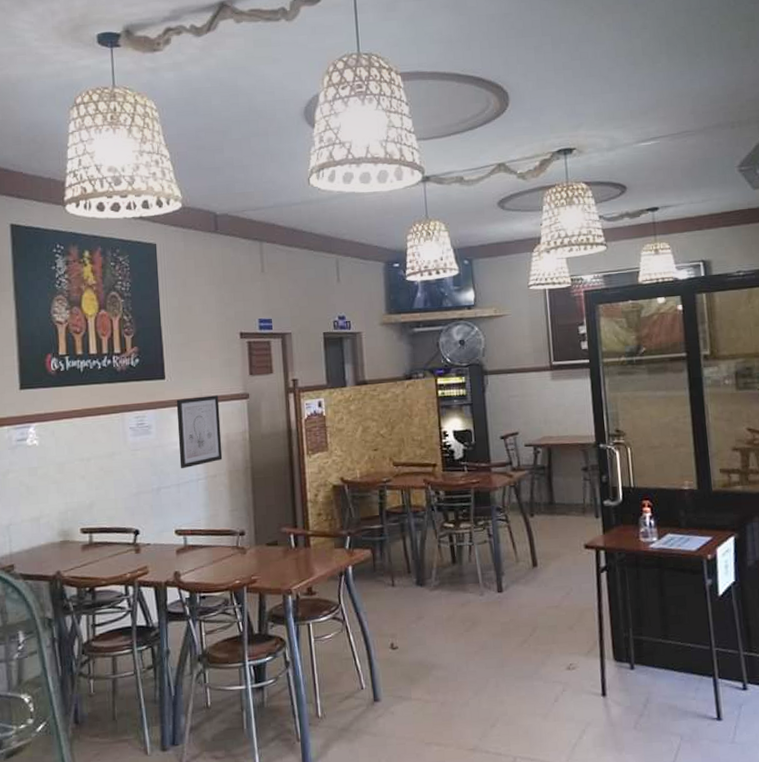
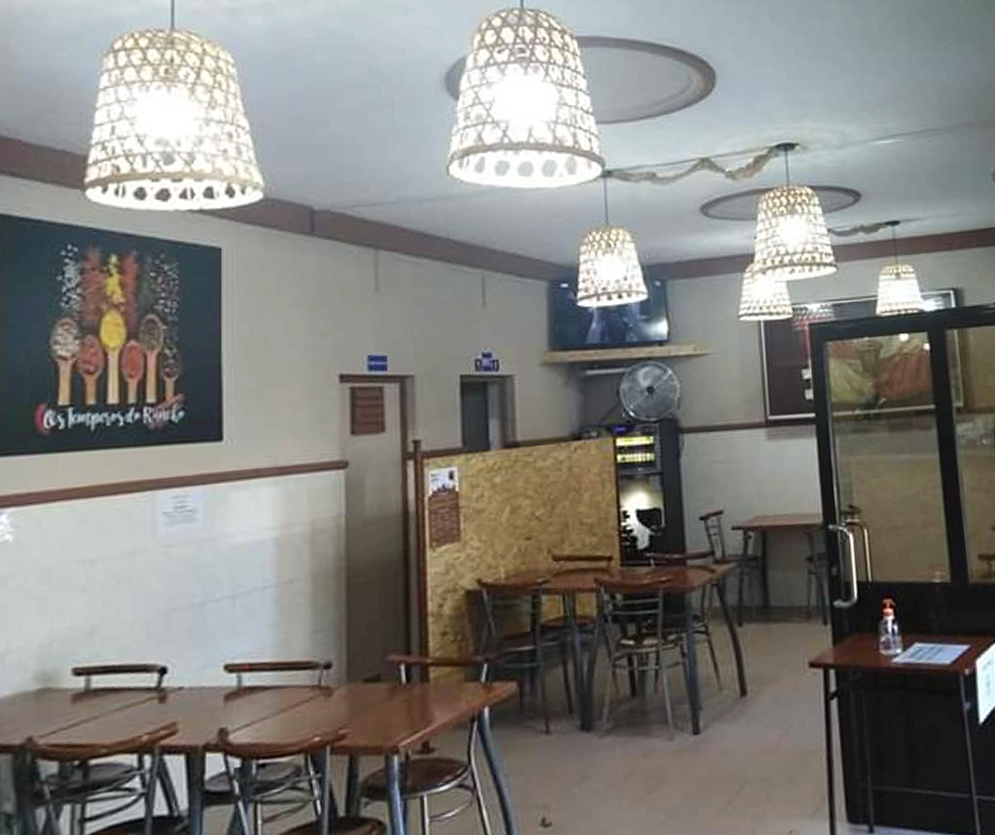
wall art: present [176,395,223,469] -> none [237,463,304,573]

